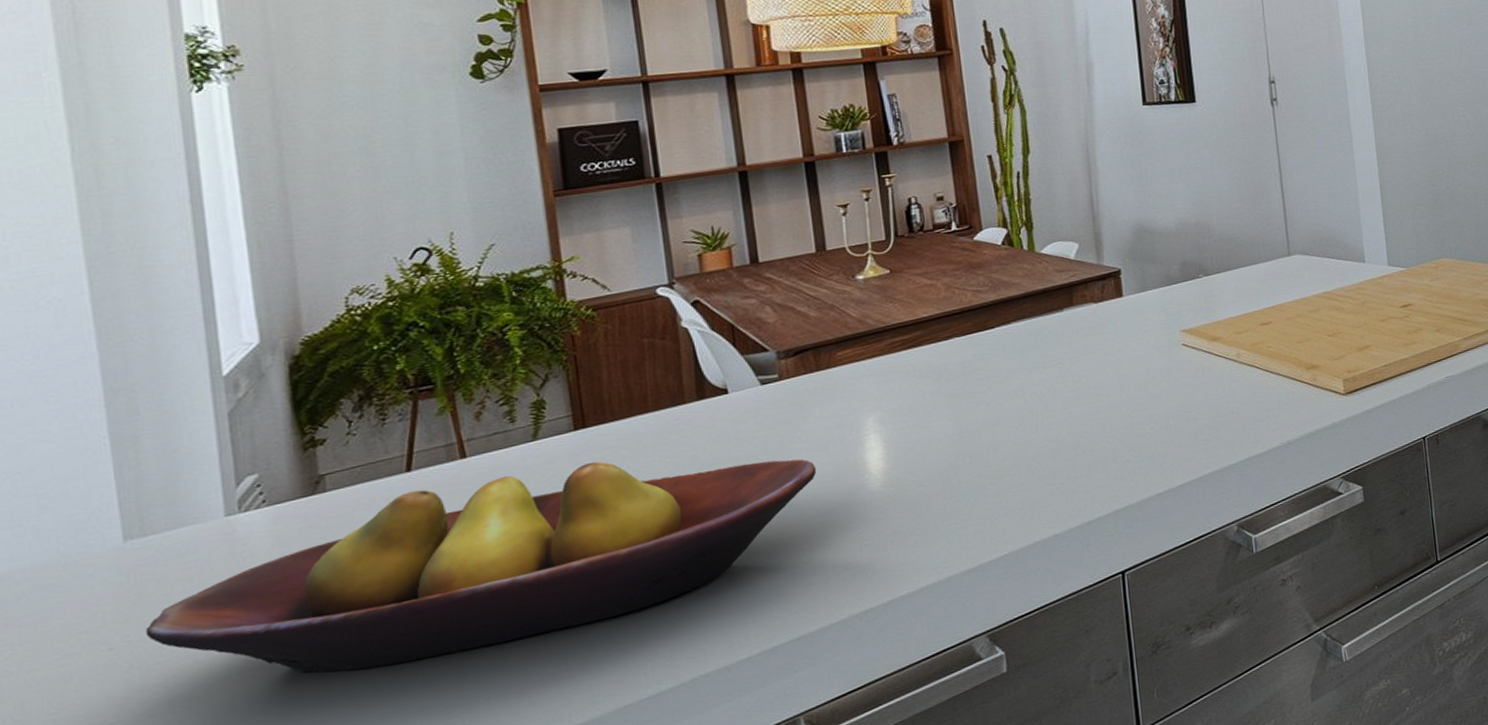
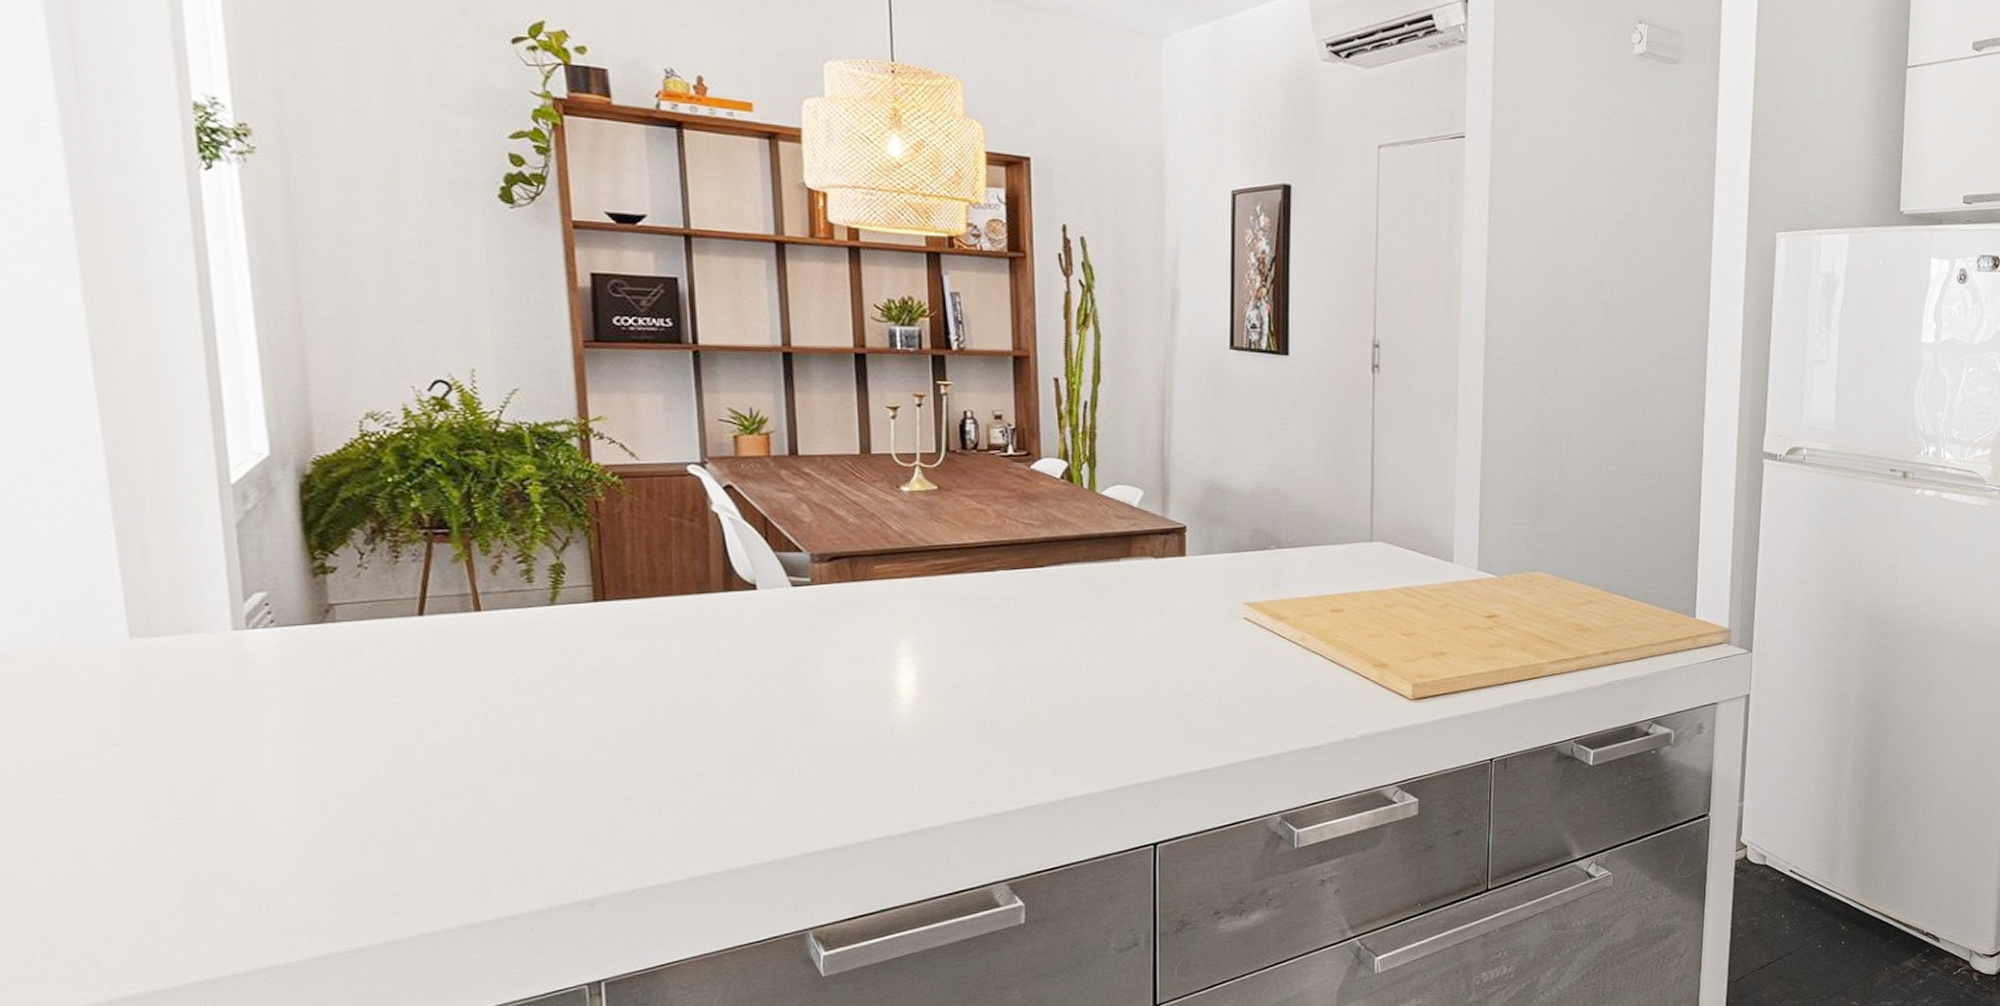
fruit bowl: present [145,458,817,674] -> none [151,637,844,809]

